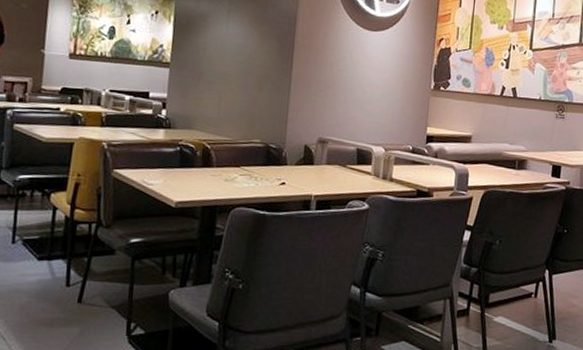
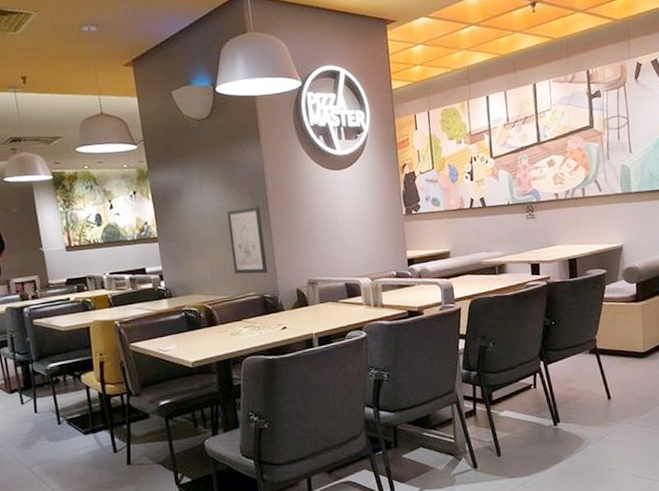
wall art: none [243,49,284,123] -> present [226,206,268,275]

